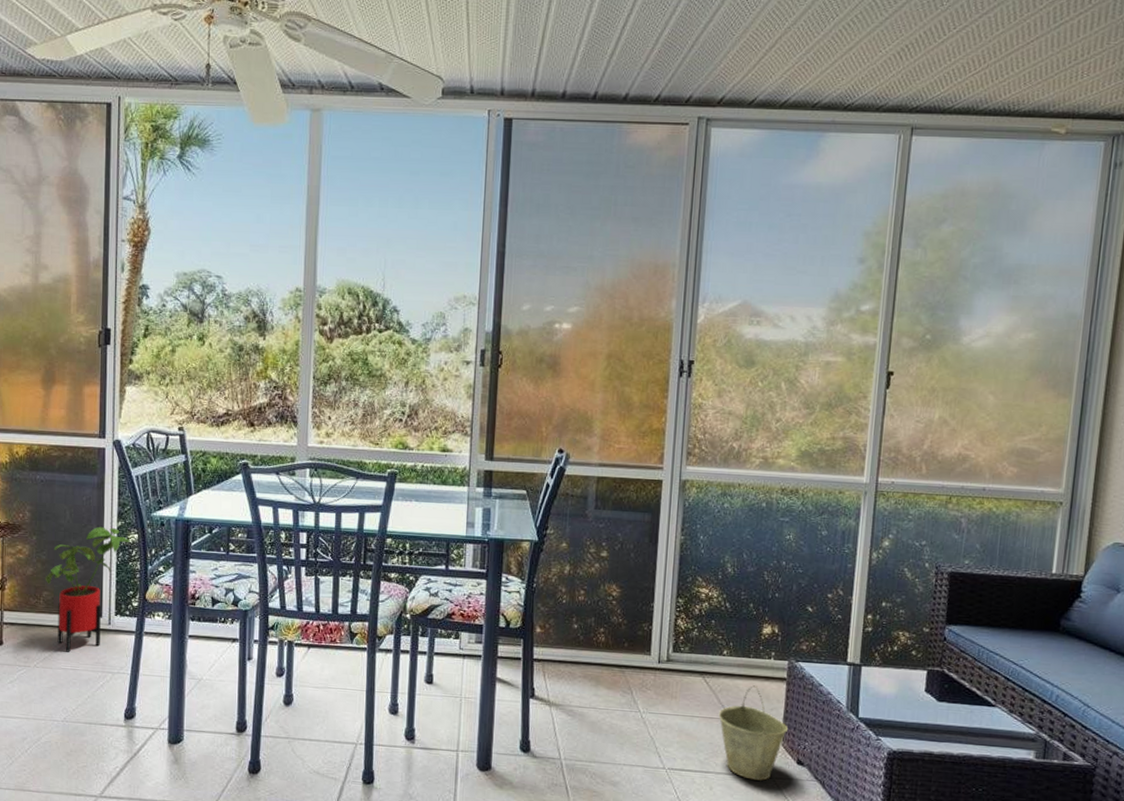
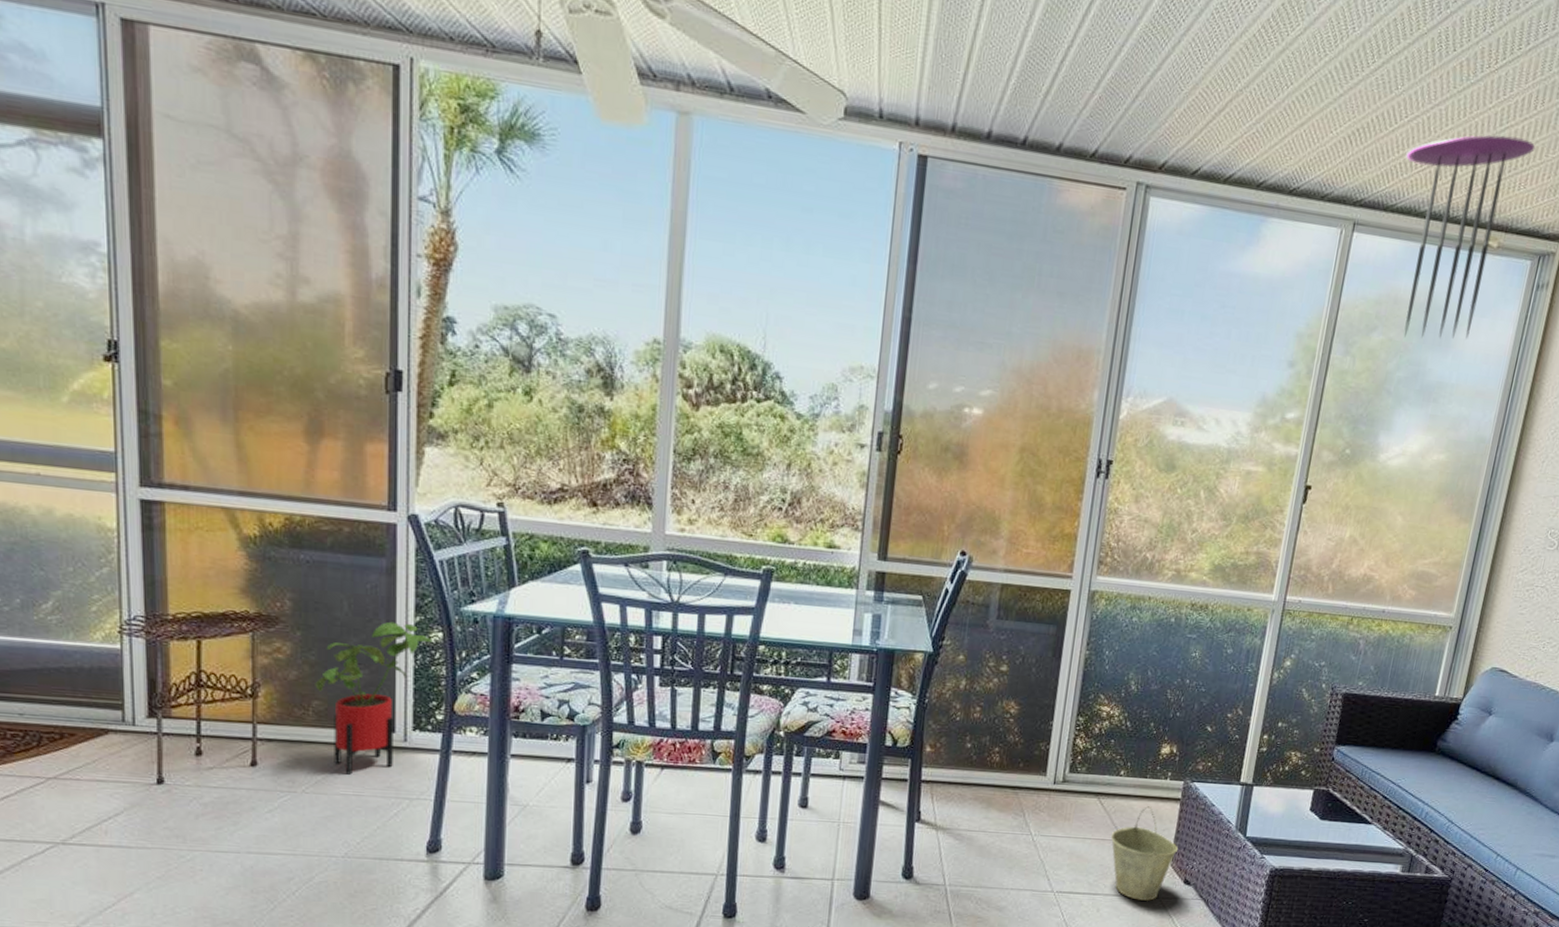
wind chime: none [958,31,1095,226] -> present [1404,134,1536,339]

